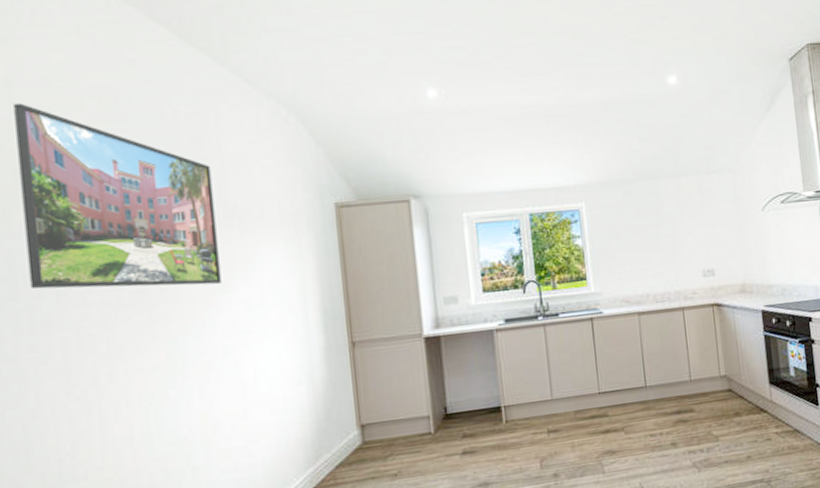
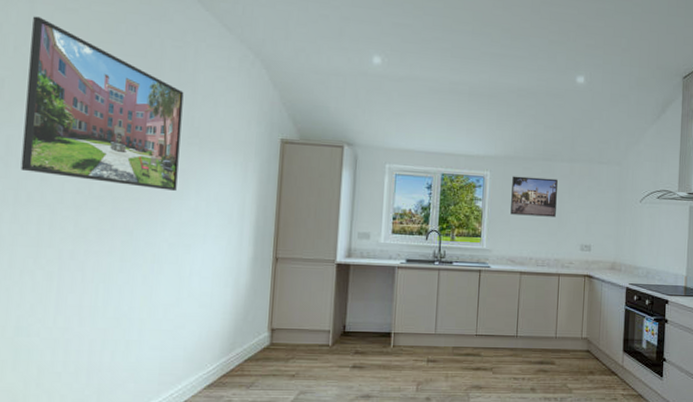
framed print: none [612,199,669,249] -> present [510,176,558,217]

